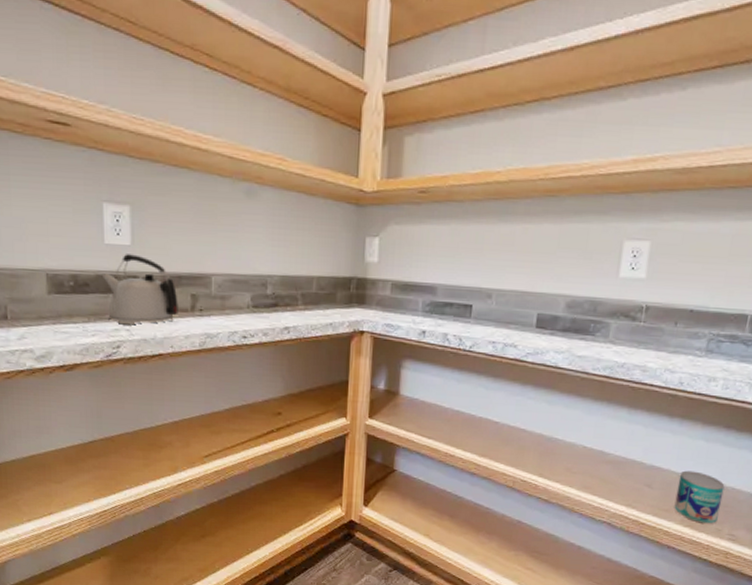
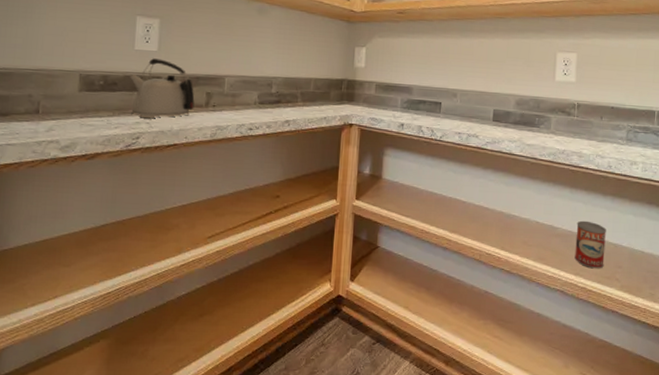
can: none [627,445,670,501] -> present [574,220,606,269]
can: present [674,470,725,524] -> none [614,241,653,289]

